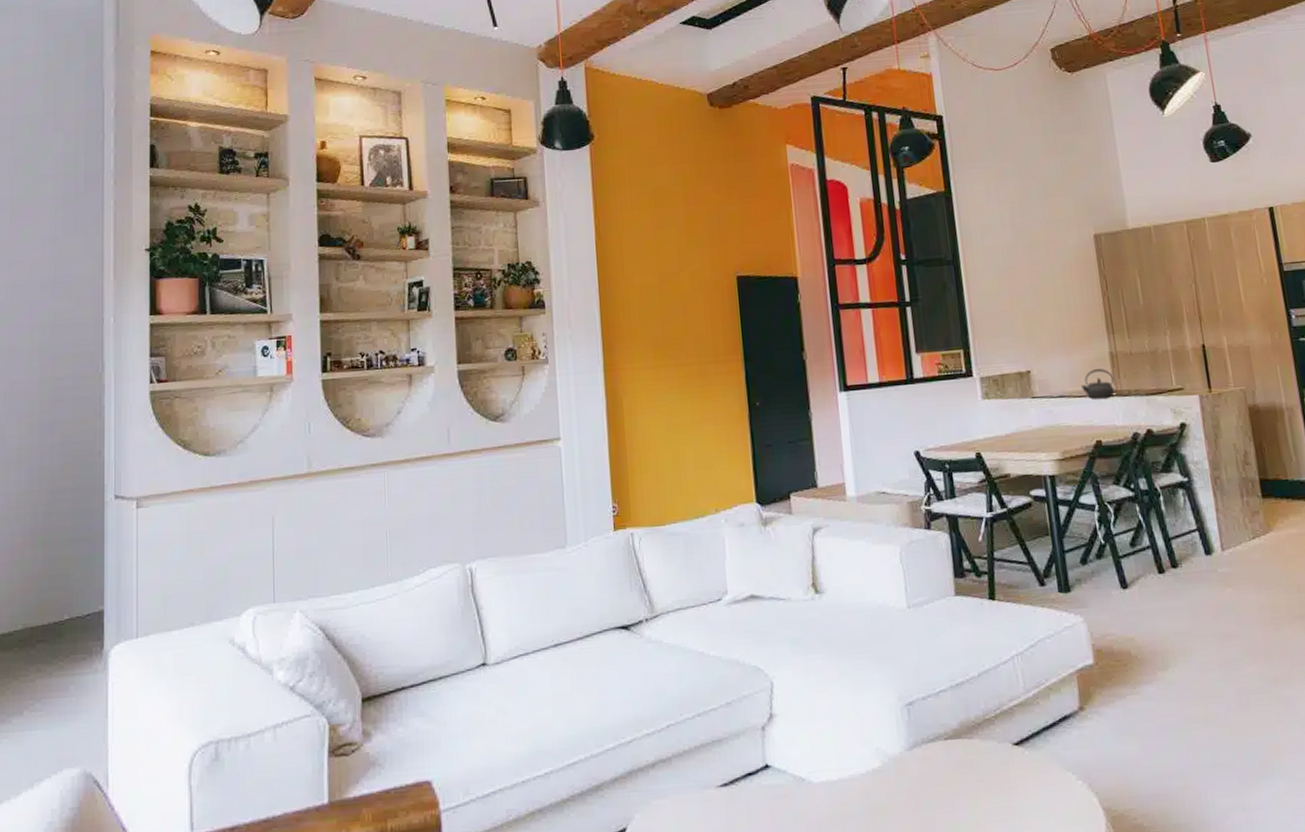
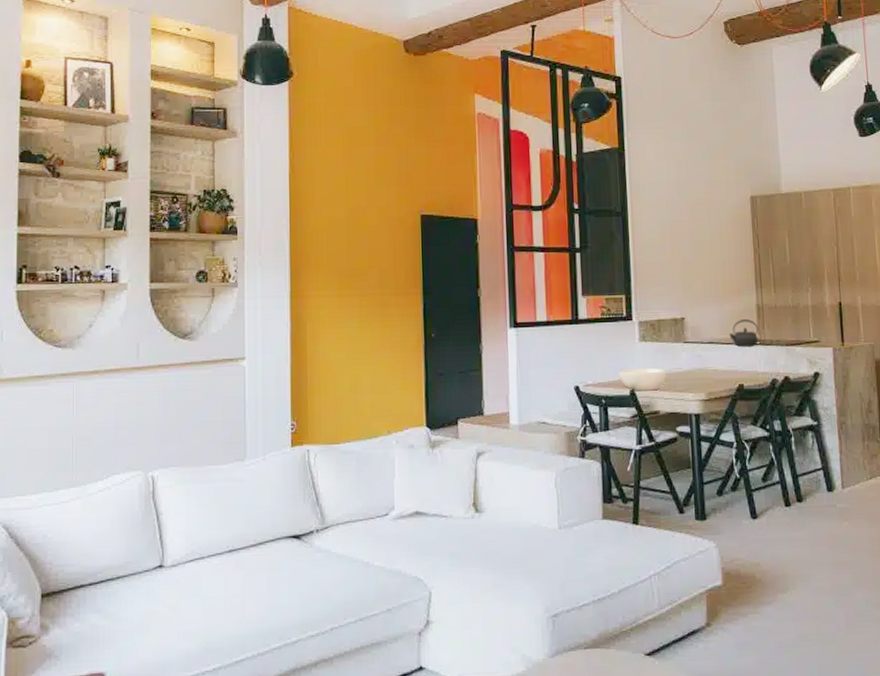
bowl: none [961,427,1016,454] -> present [618,368,668,391]

